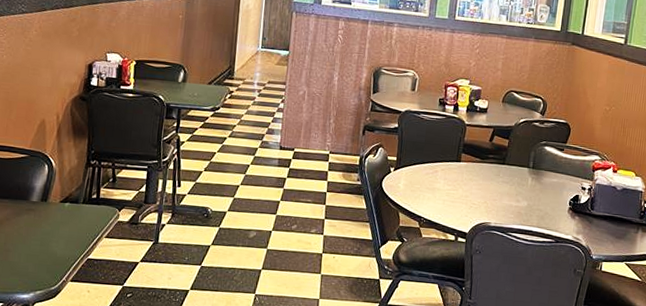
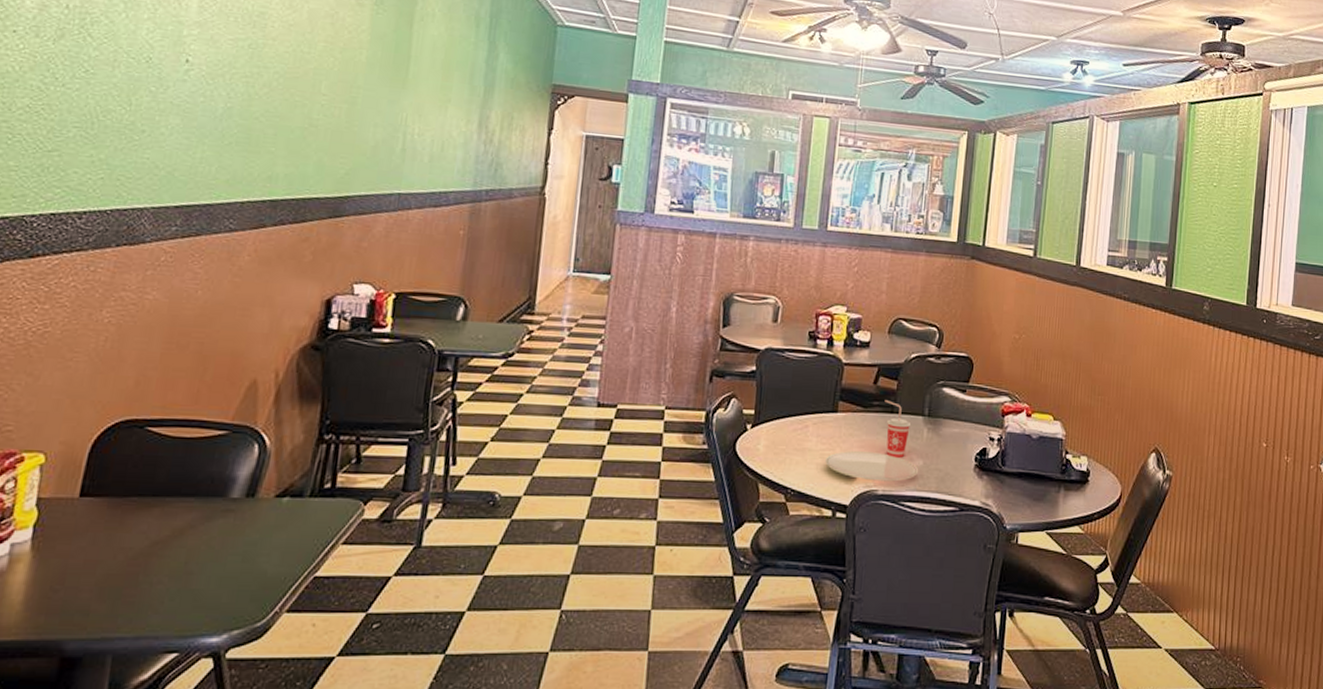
plate: none [450,191,524,217] -> present [825,451,919,482]
beverage cup: none [498,154,519,199] -> present [885,400,912,458]

